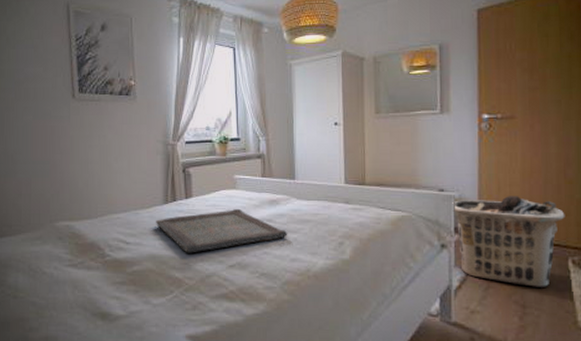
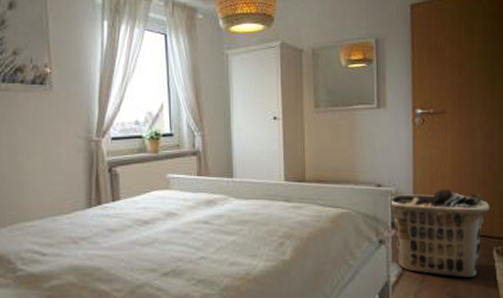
serving tray: present [155,209,288,253] -> none [76,211,226,263]

